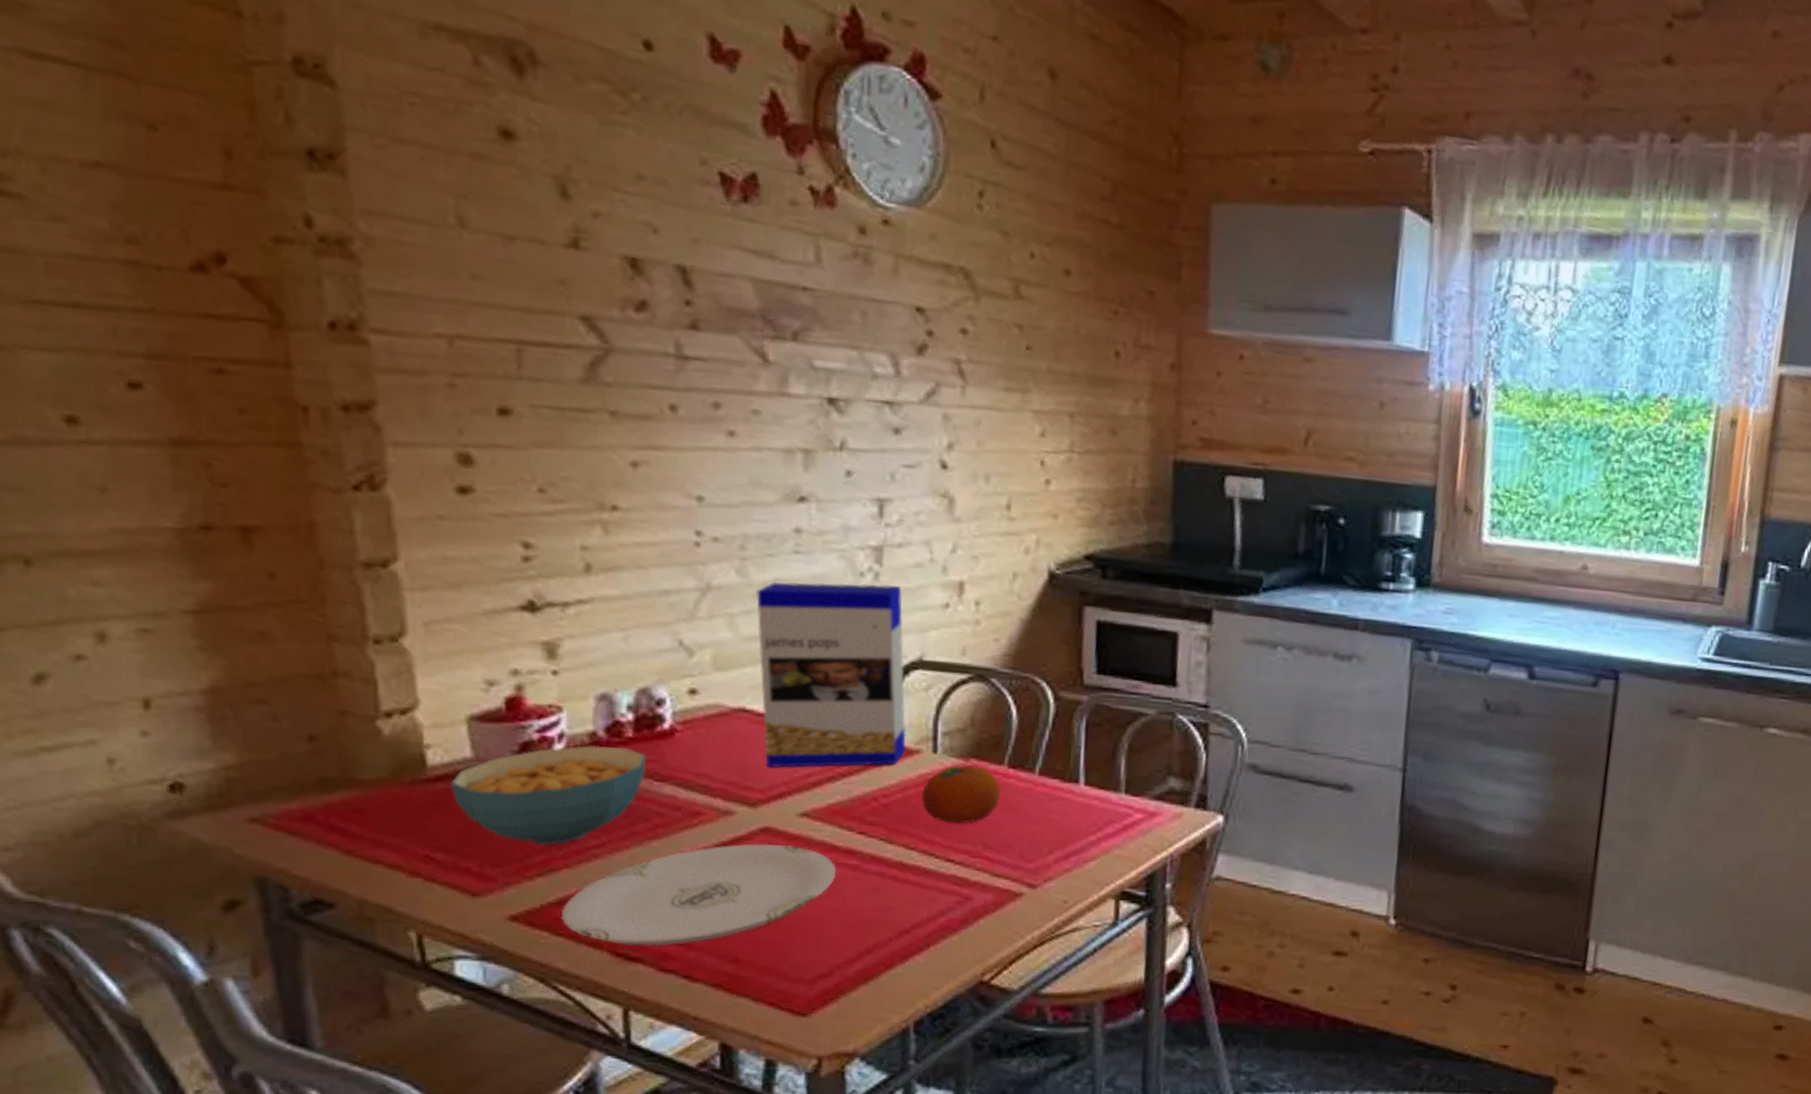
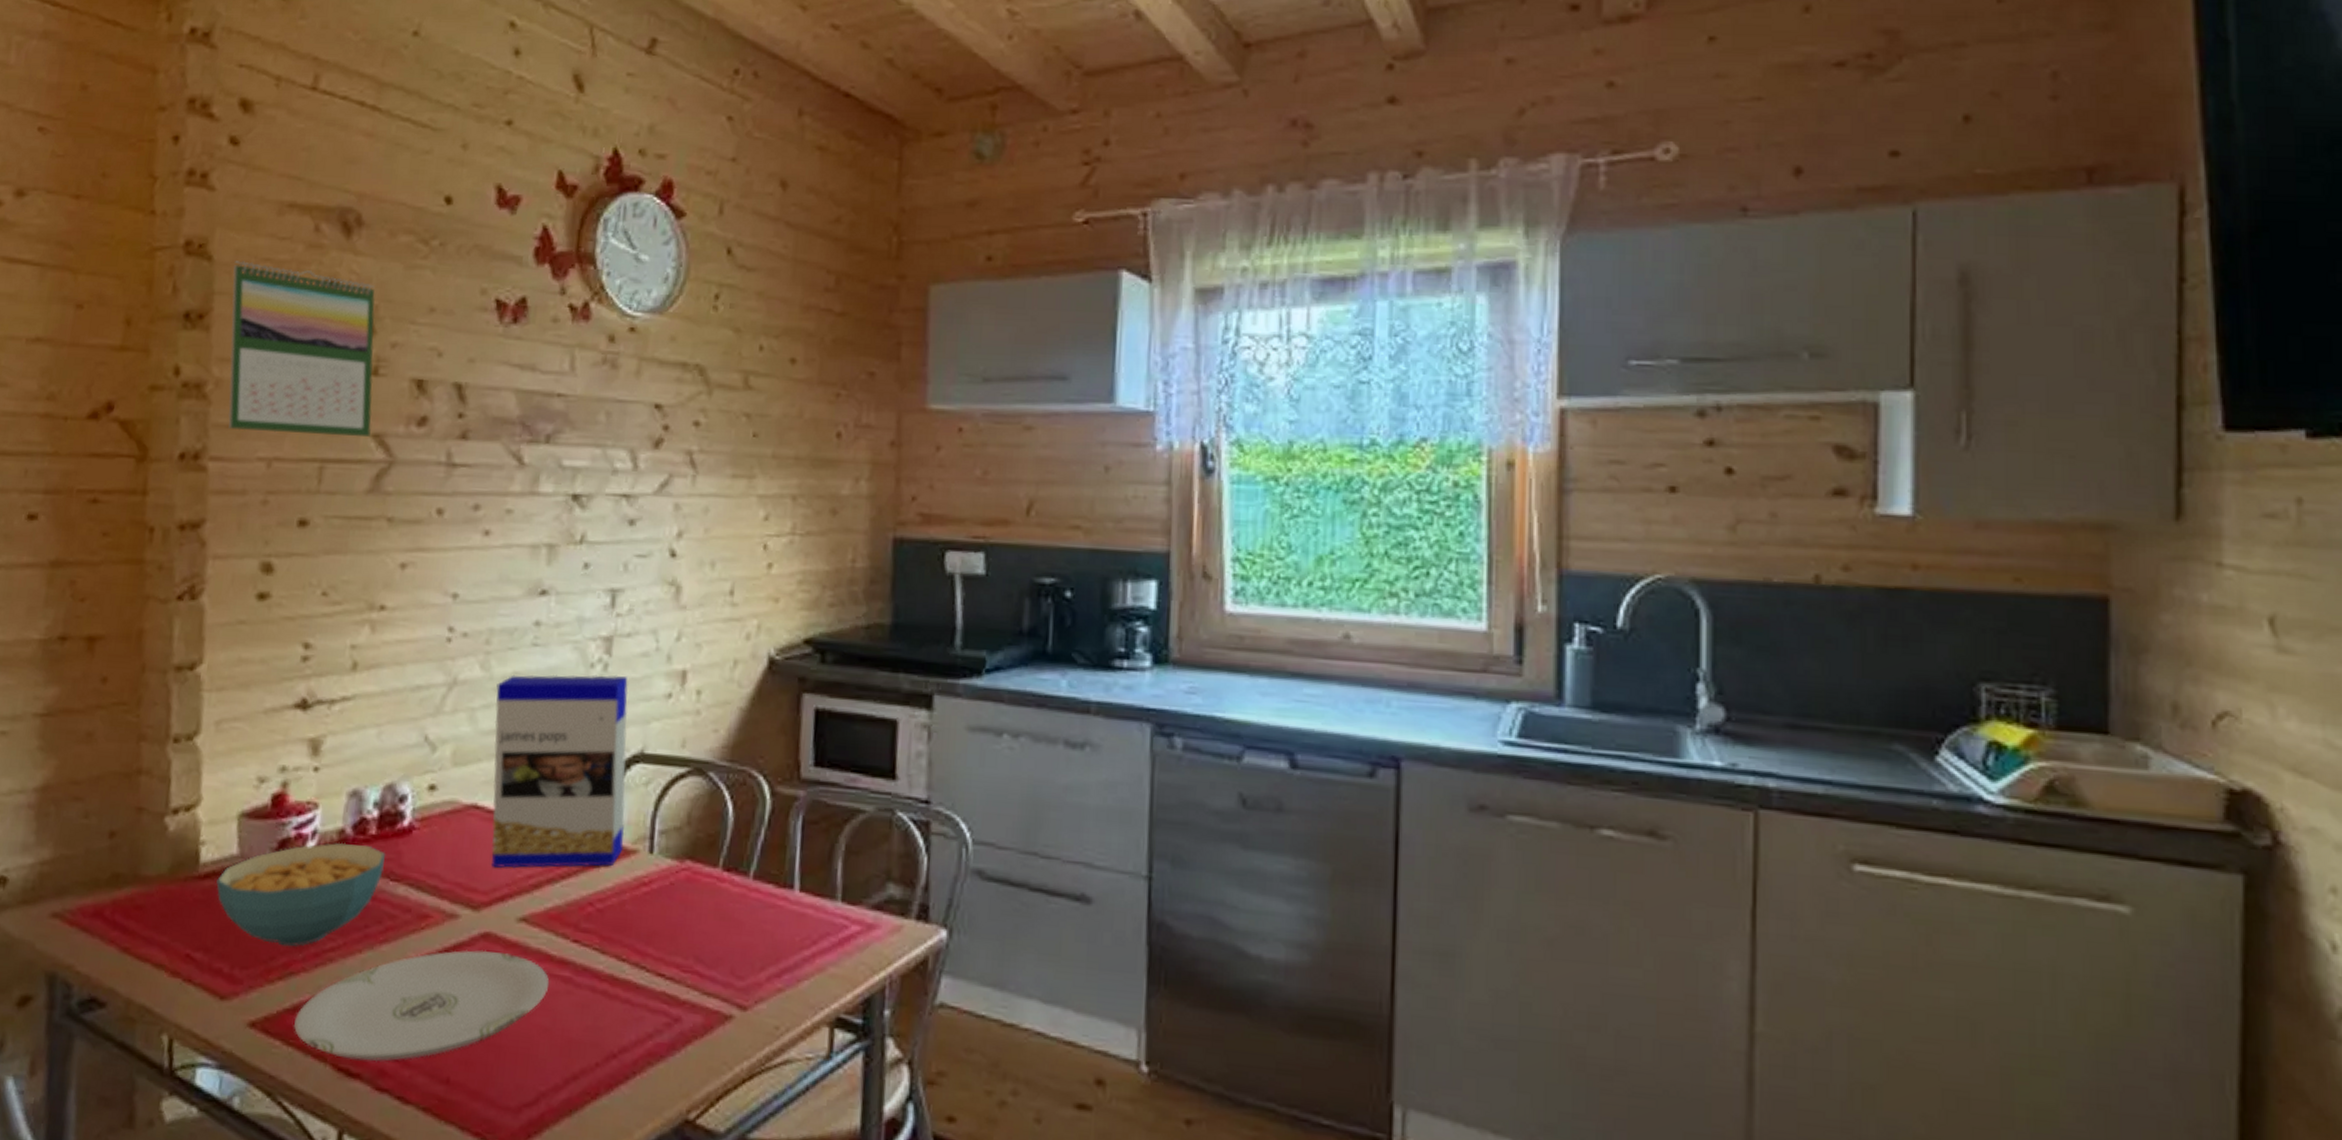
calendar: none [368,90,577,319] -> present [228,261,375,436]
fruit: present [922,764,1002,824] -> none [636,866,715,934]

